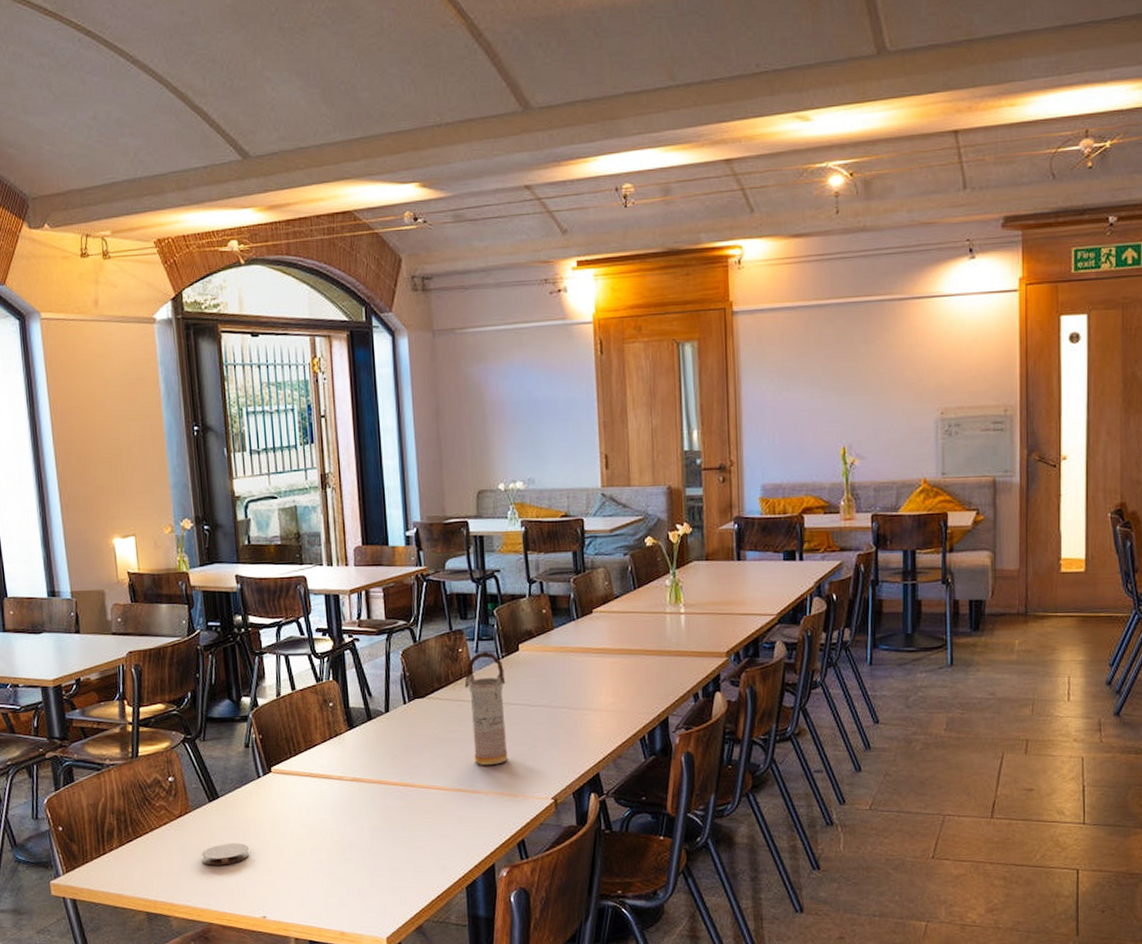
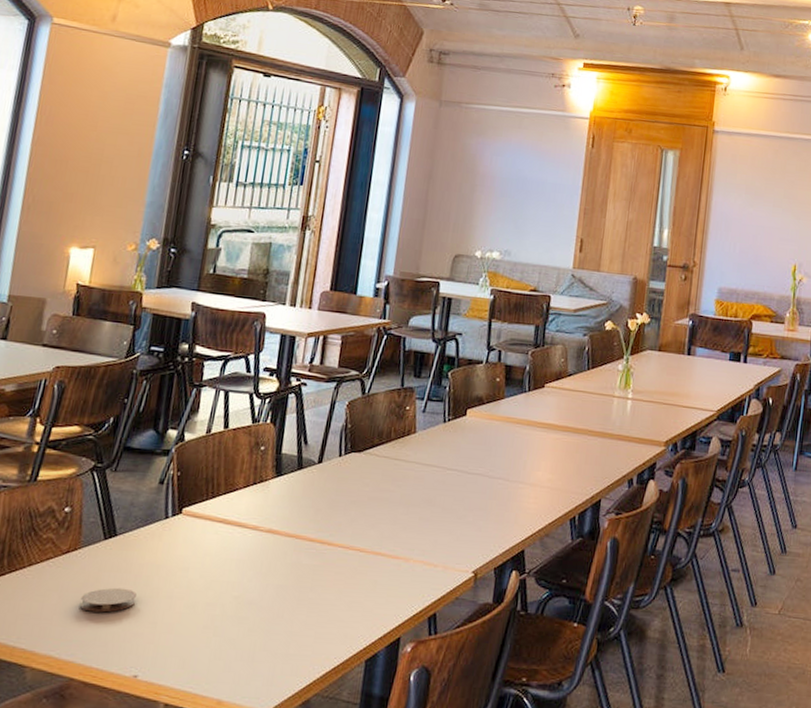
vase: present [464,651,508,765] -> none [400,412,448,531]

